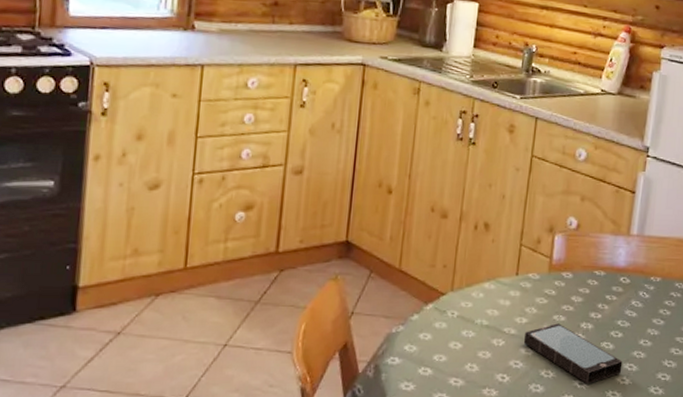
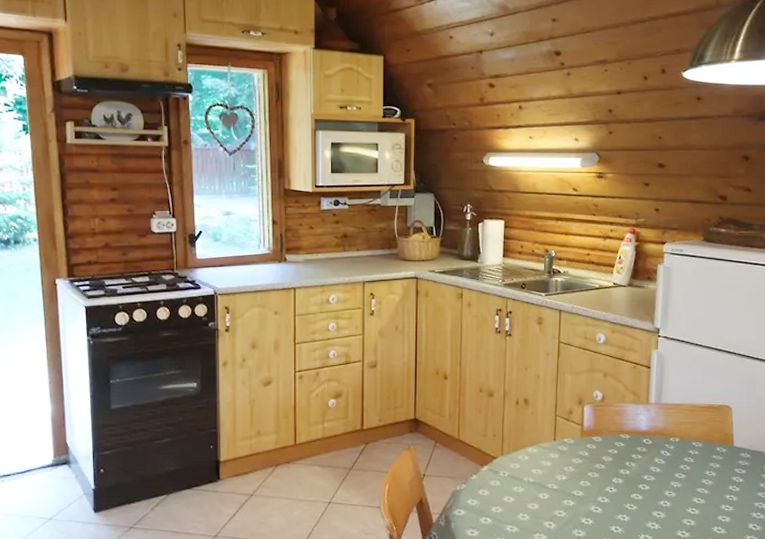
smartphone: present [523,323,623,385] -> none [564,479,651,530]

